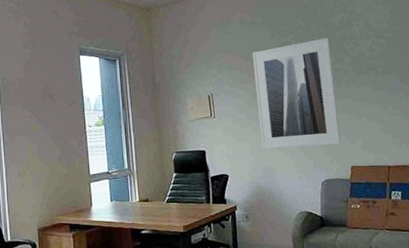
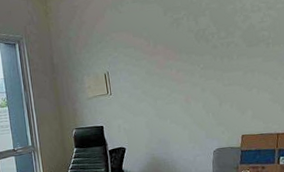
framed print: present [252,37,341,149] -> none [146,11,231,123]

